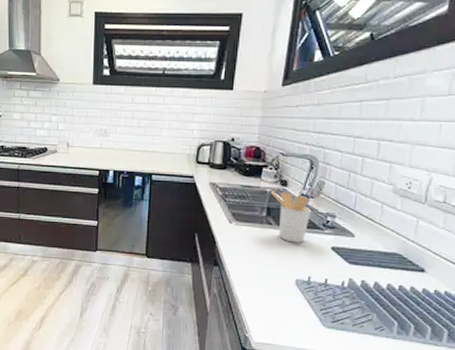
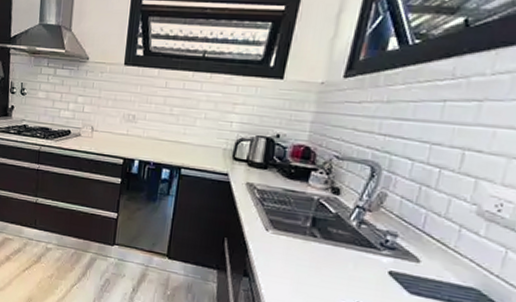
utensil holder: present [270,189,311,243] -> none [318,197,367,263]

